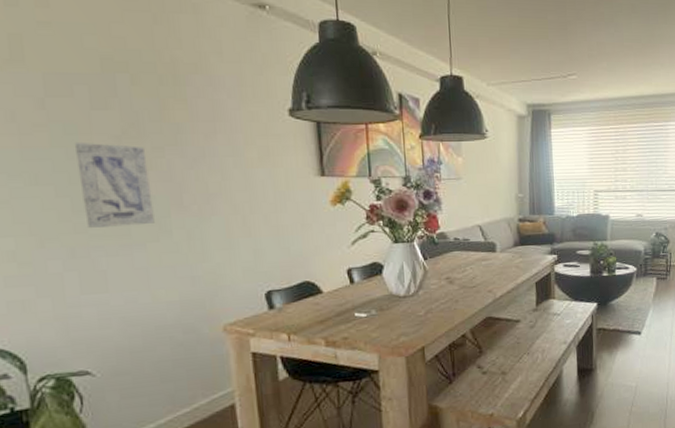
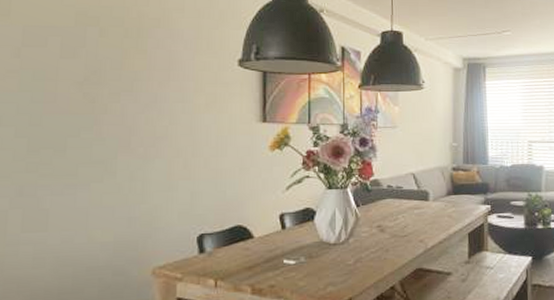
wall art: present [74,141,155,228] -> none [38,87,104,167]

